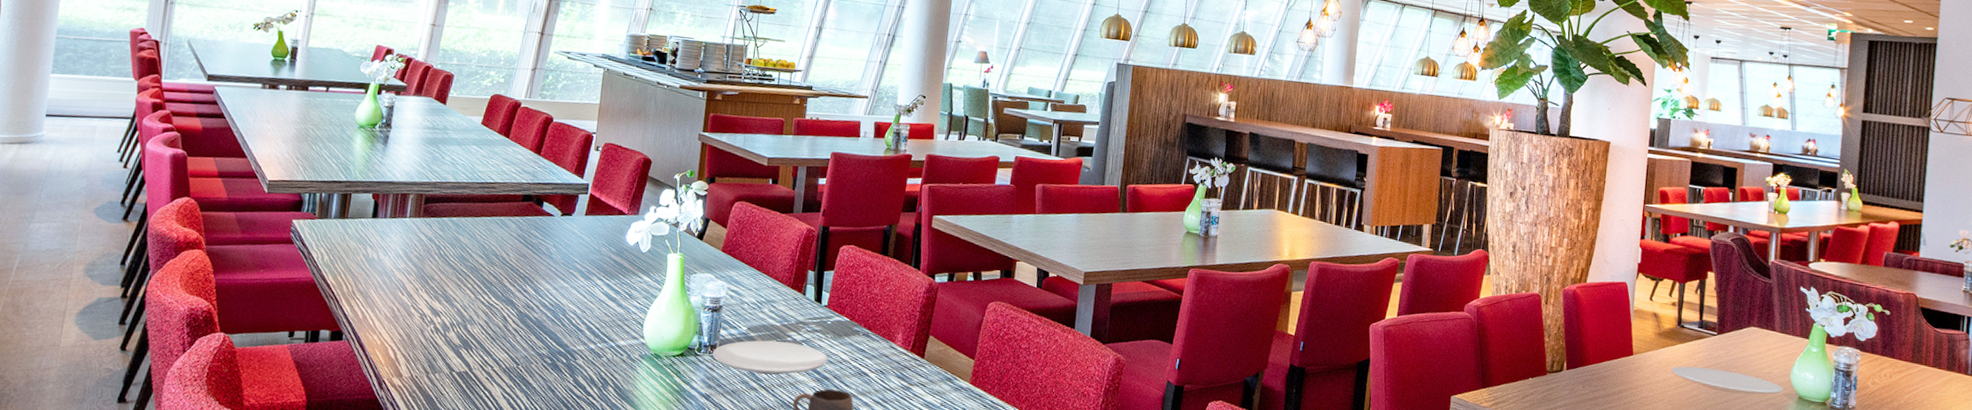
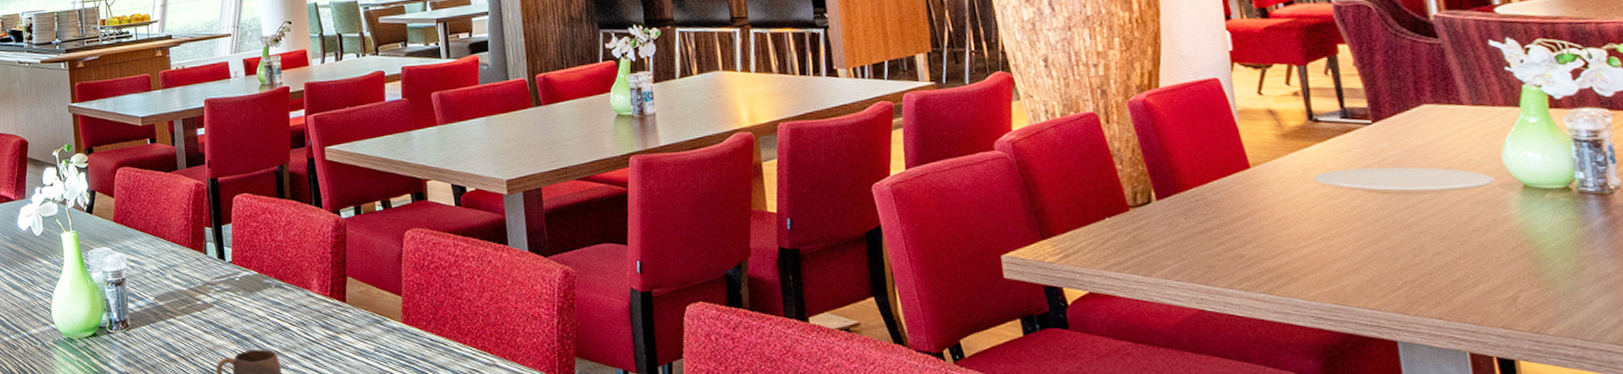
plate: present [712,340,828,375] -> none [124,306,244,344]

